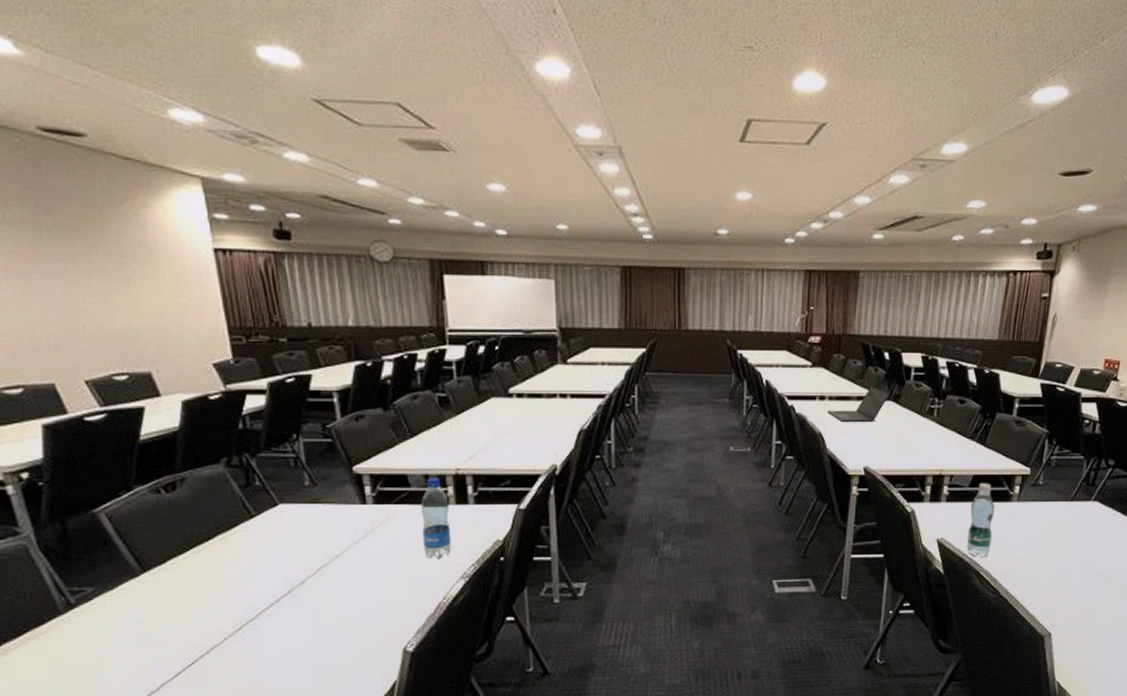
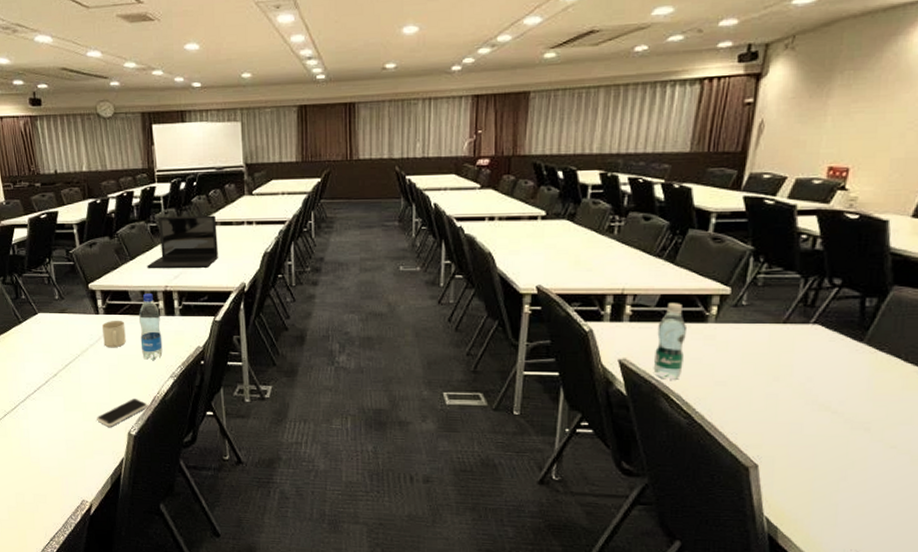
smartphone: none [360,607,431,644] -> present [97,399,148,427]
cup: none [369,510,403,546] -> present [101,320,126,348]
laptop: none [433,385,524,447] -> present [147,215,218,268]
laptop: present [827,386,890,422] -> none [497,205,565,241]

